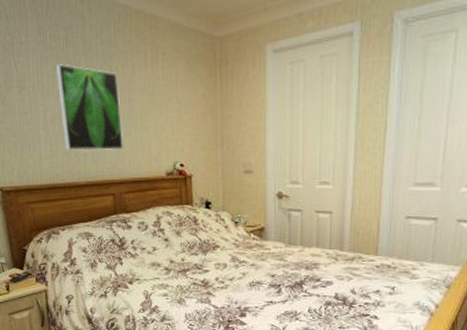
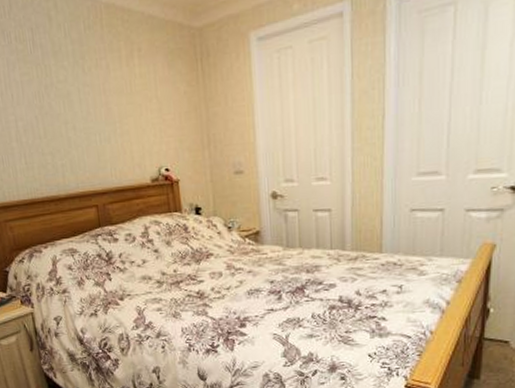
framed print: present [55,64,124,151] -> none [23,68,103,162]

